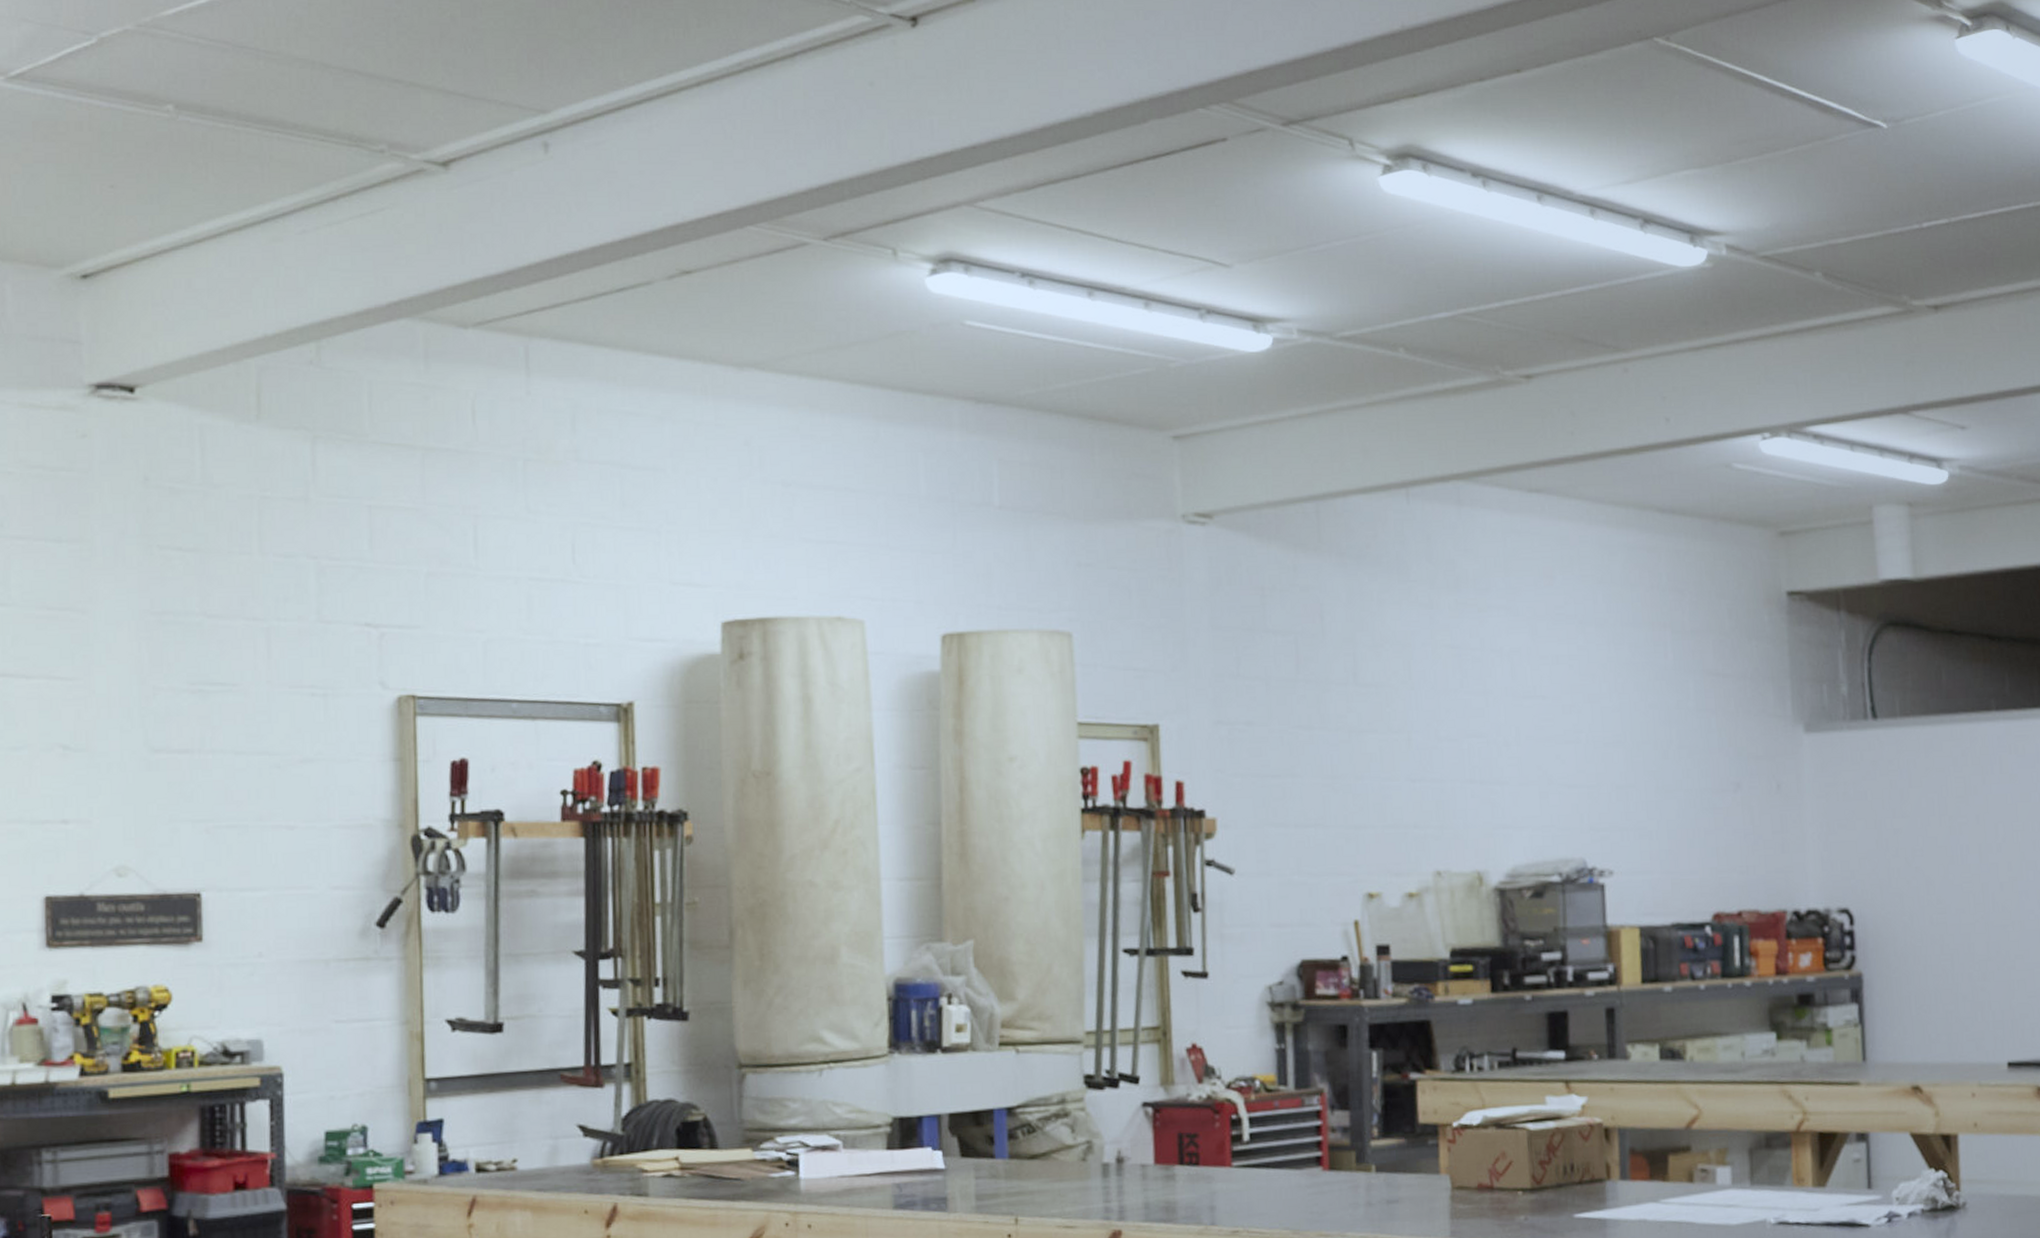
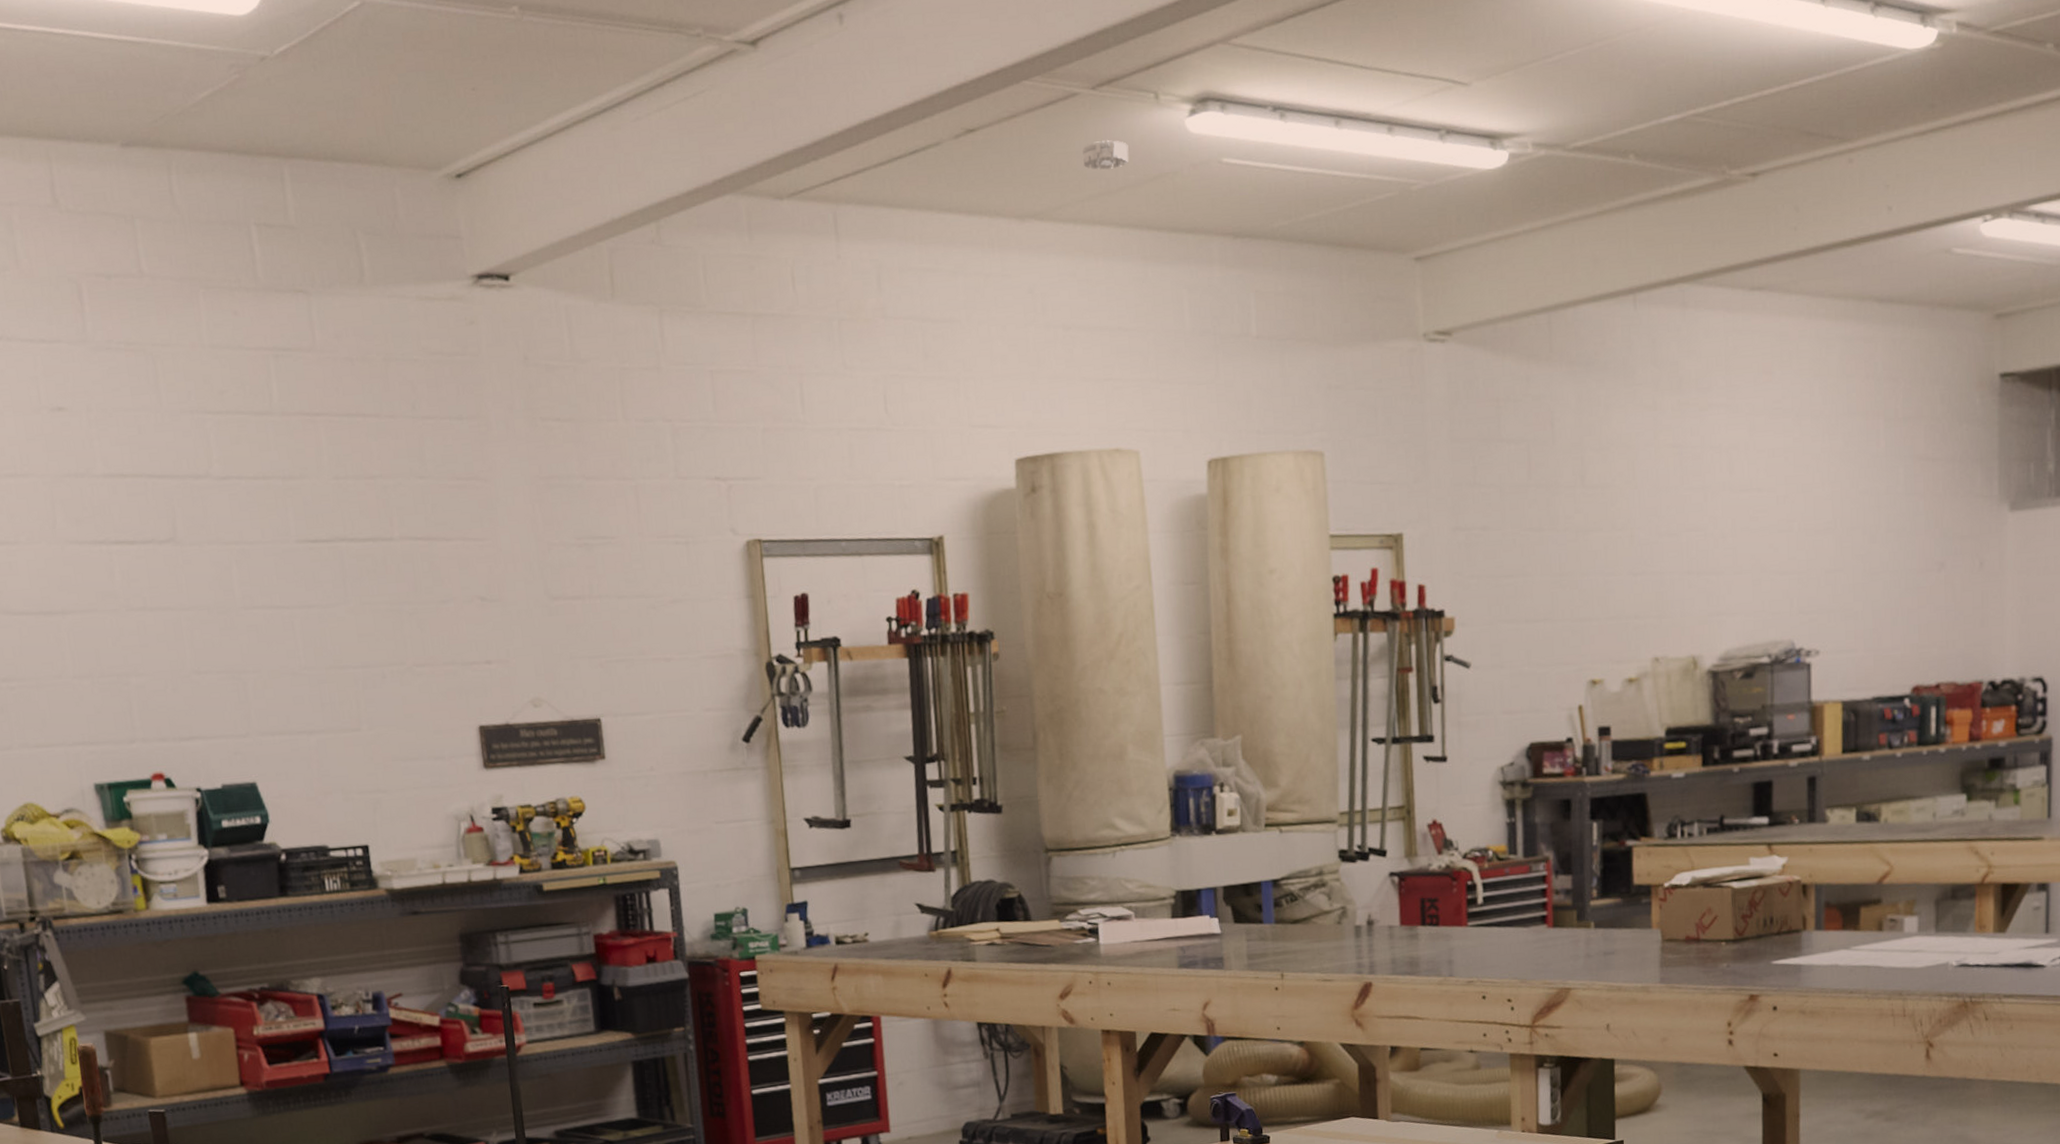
smoke detector: none [810,292,863,323] -> present [1082,139,1129,170]

